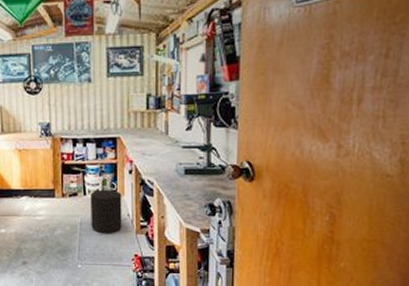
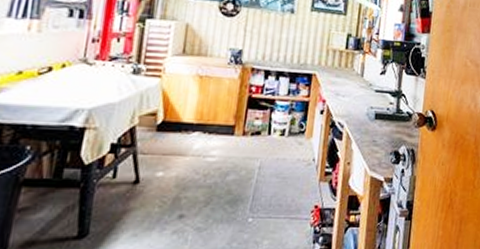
stool: present [90,189,122,234] -> none [271,129,310,181]

